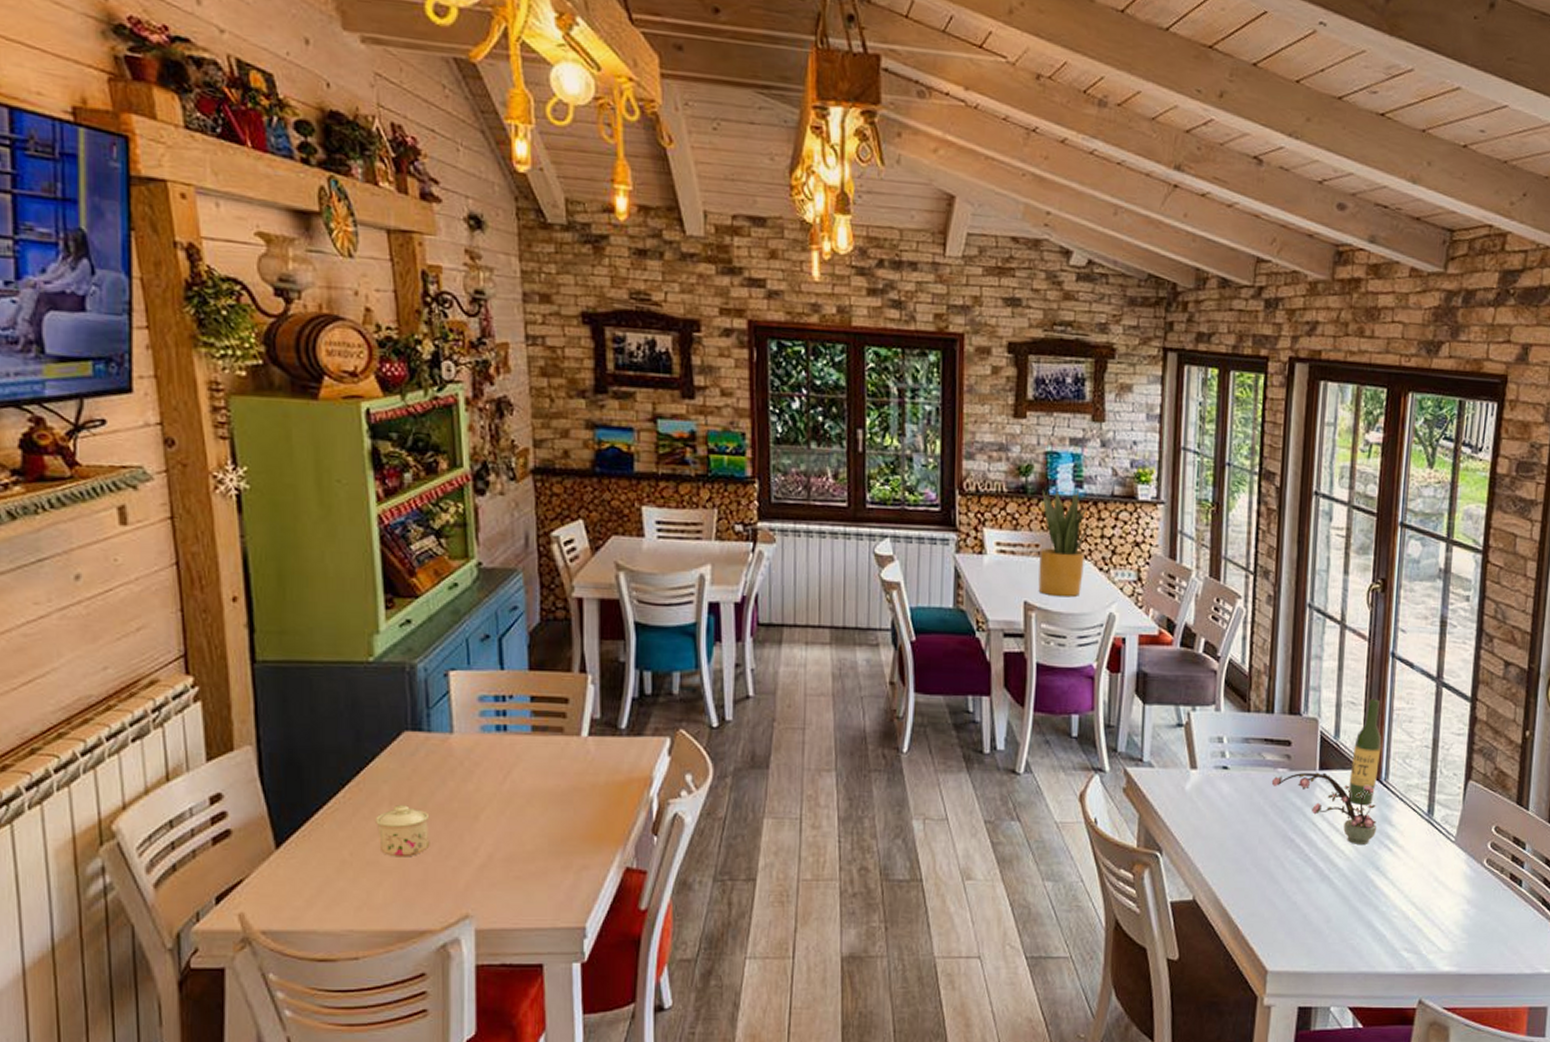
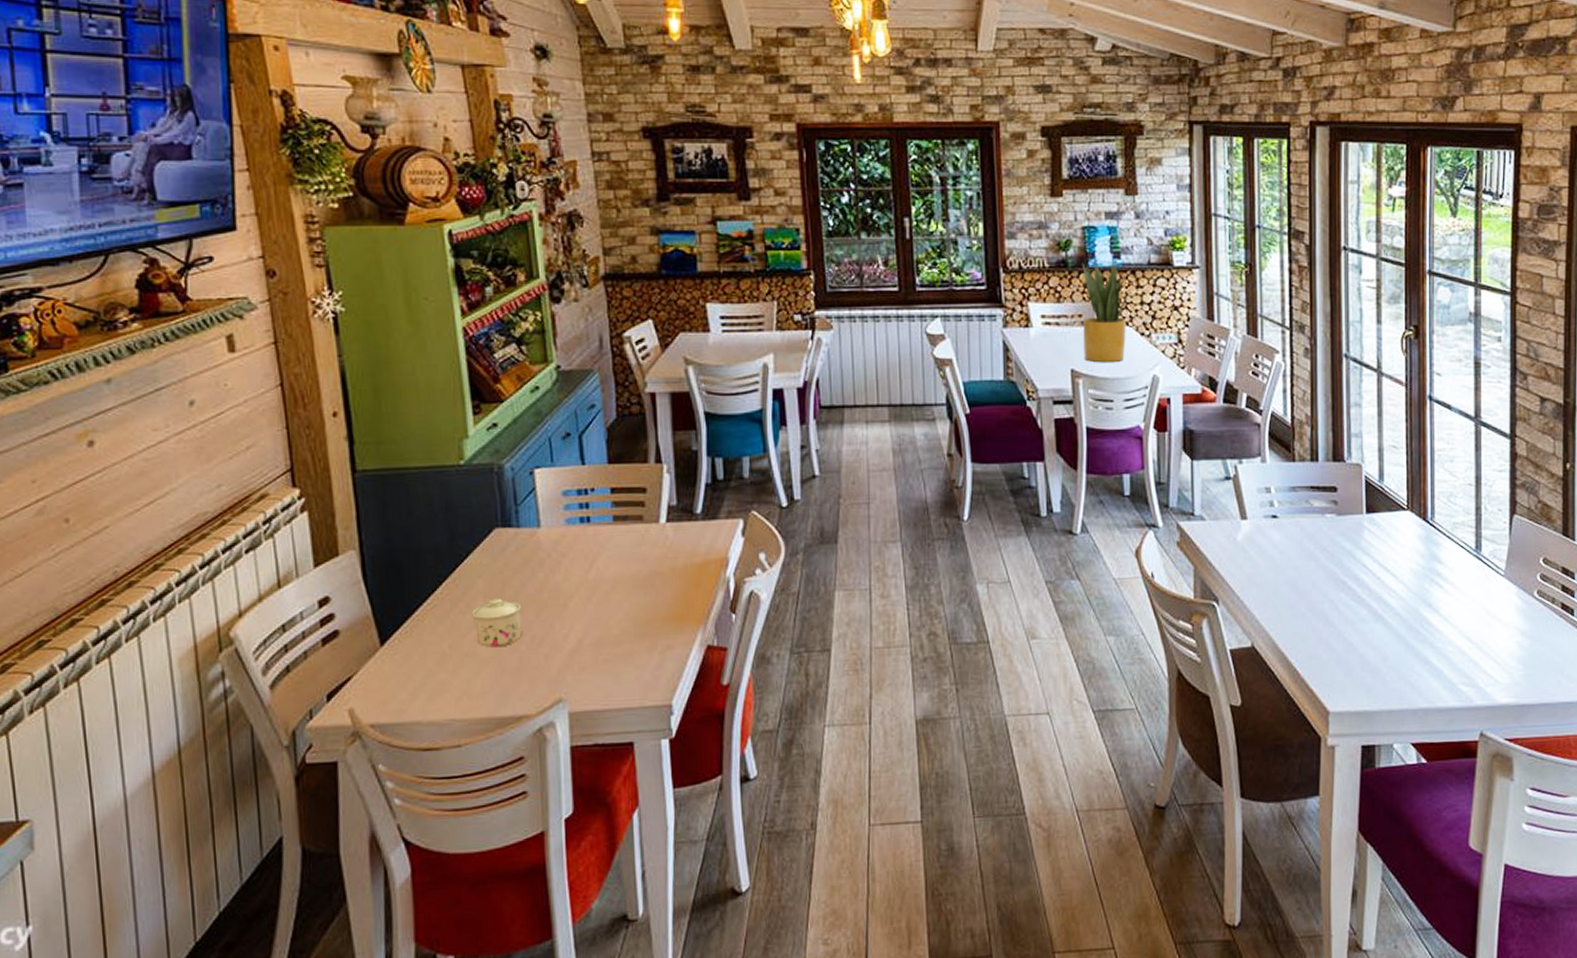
flower arrangement: present [1271,772,1377,844] -> none [1320,515,1427,583]
wine bottle: present [1348,699,1382,805] -> none [1396,441,1426,545]

